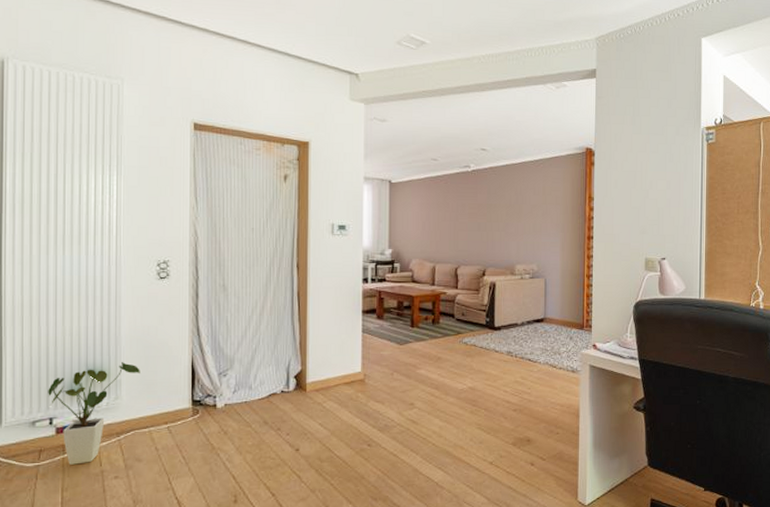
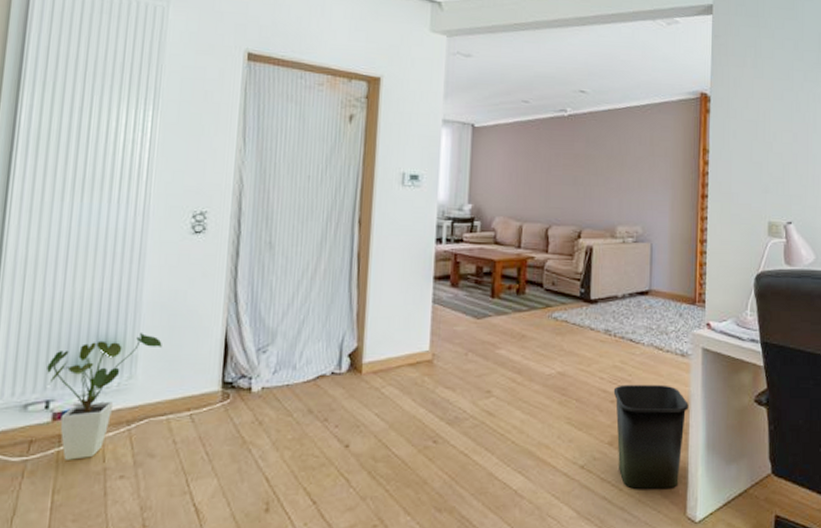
waste bin: none [515,396,579,481] -> present [613,385,689,490]

